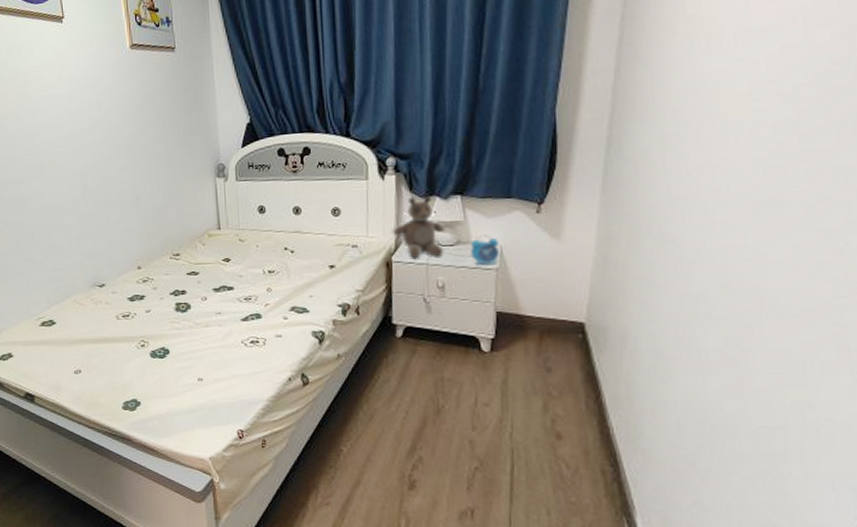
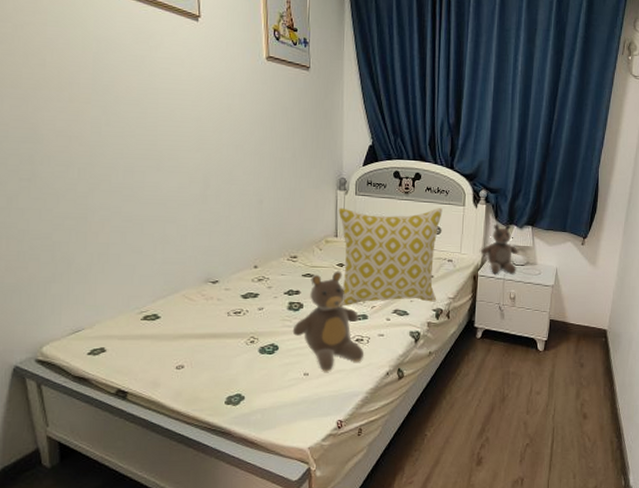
teddy bear: none [182,266,260,377] -> present [292,271,363,372]
pillow: none [219,185,342,306] -> present [338,207,443,307]
alarm clock: present [471,234,499,266] -> none [536,258,555,283]

